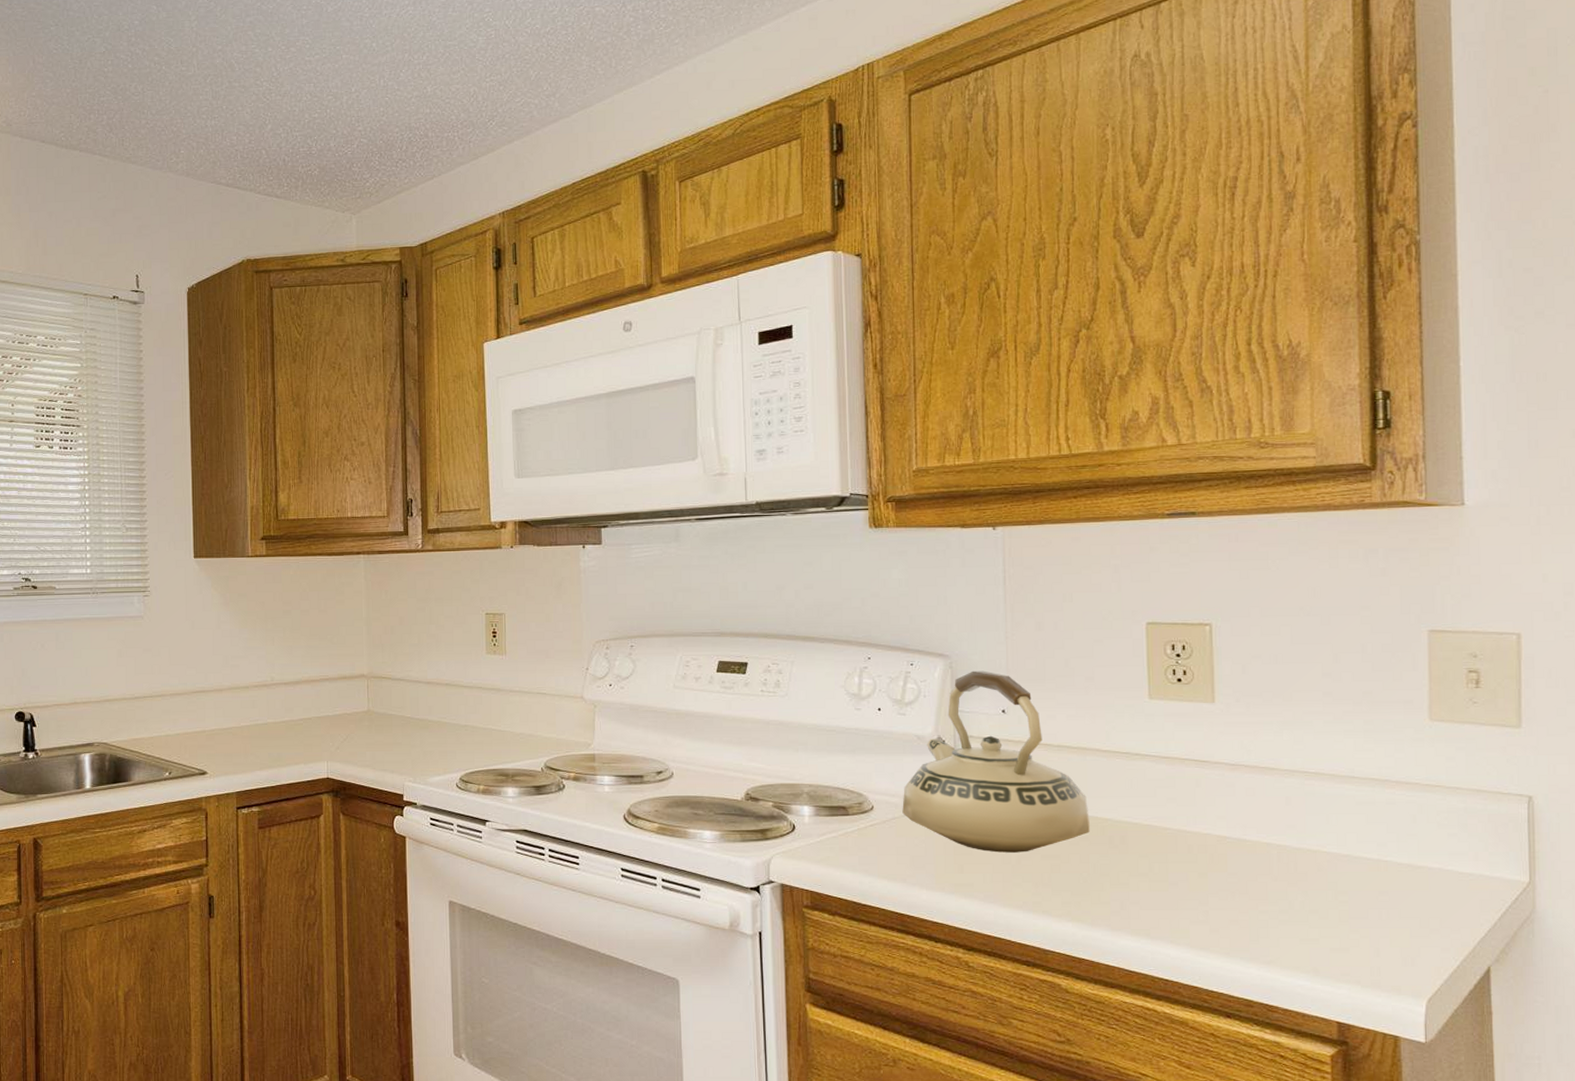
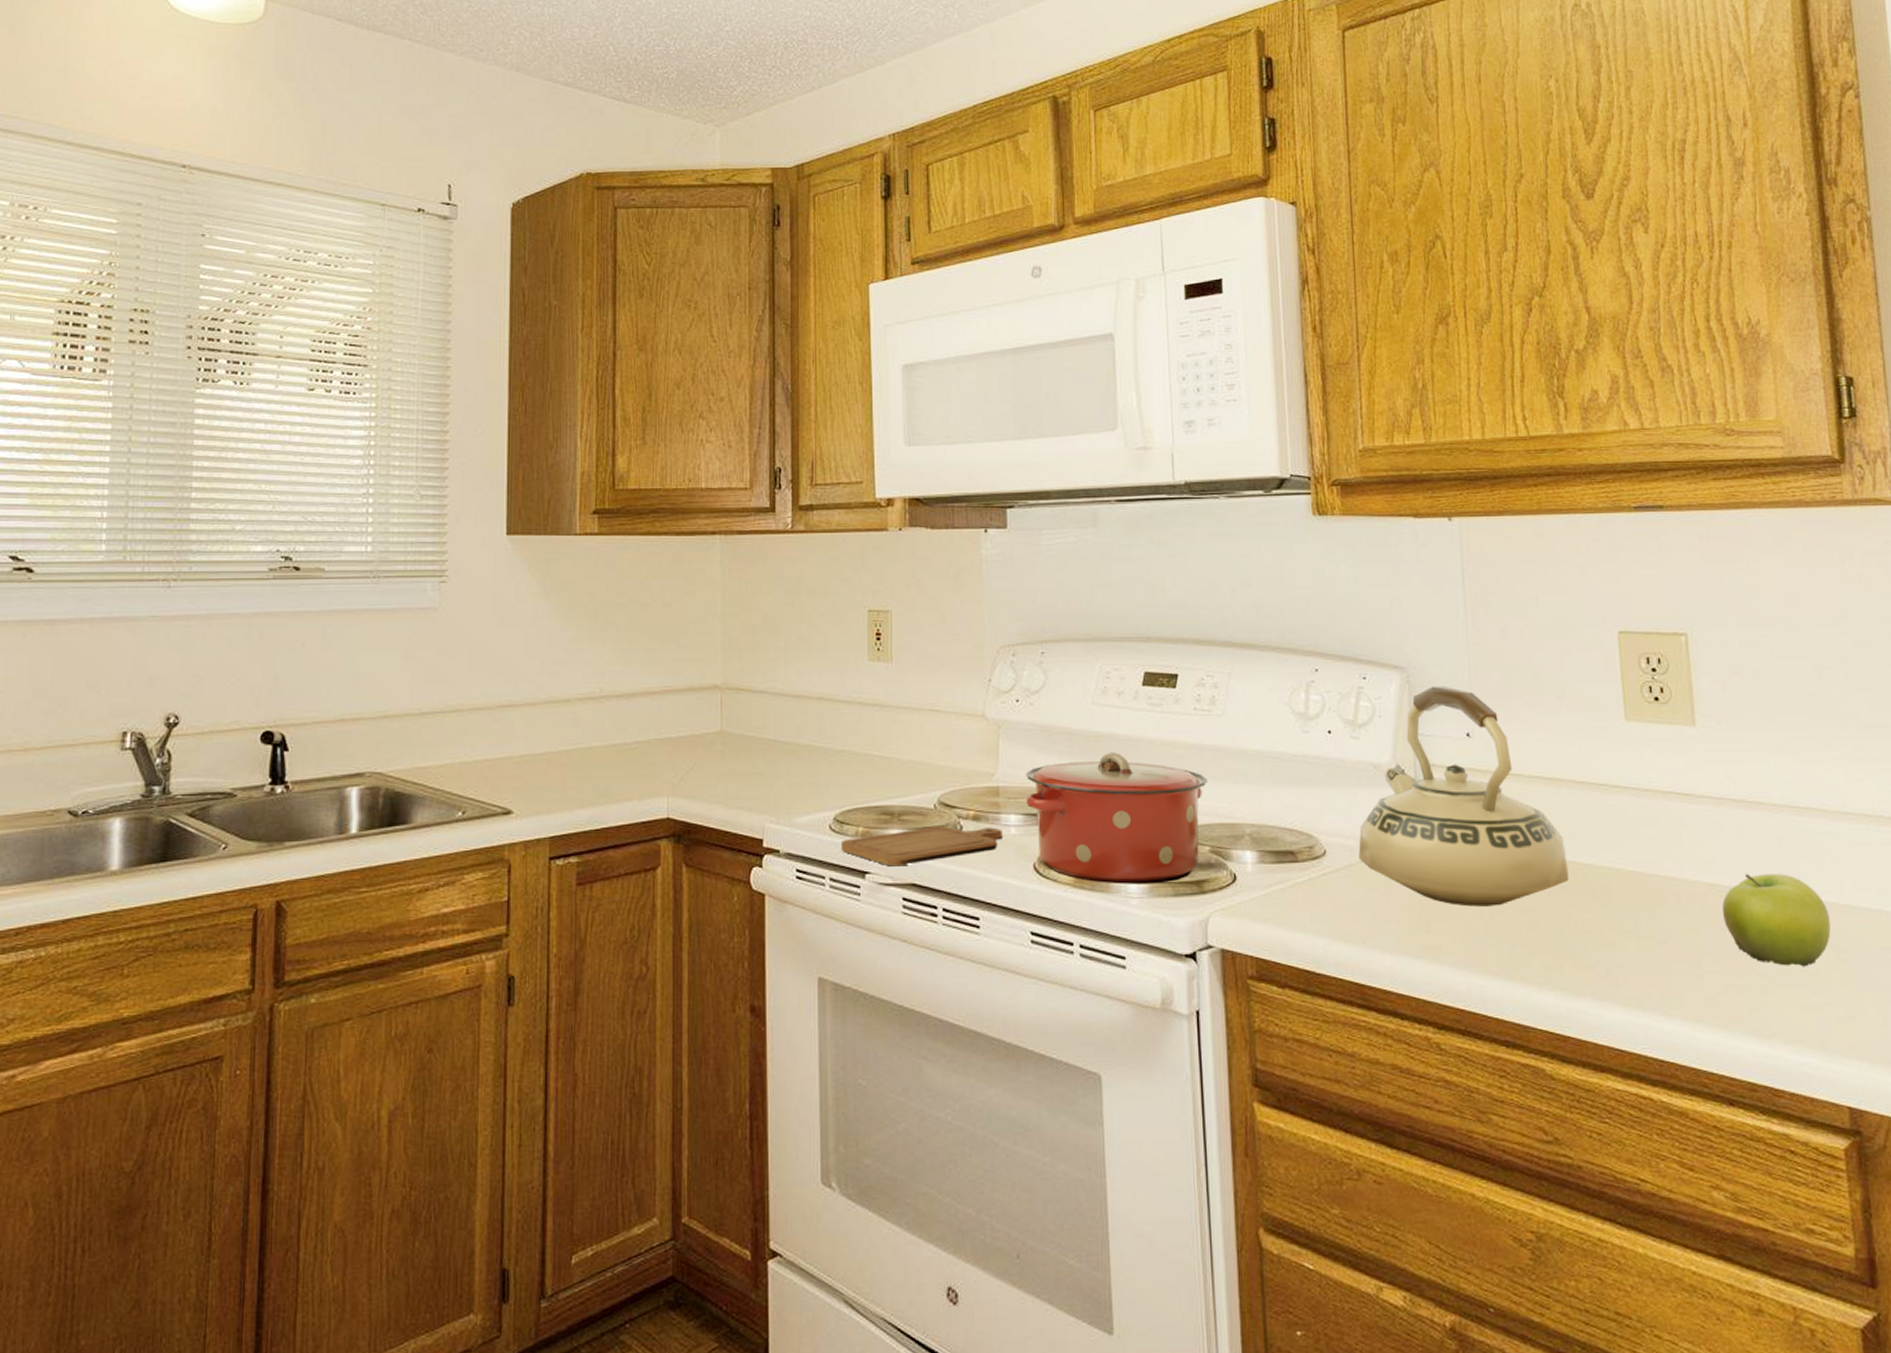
chopping board: none [465,785,598,816] -> present [840,827,1003,867]
casserole: none [617,726,773,832] -> present [1025,751,1209,885]
fruit: none [1230,827,1331,906] -> present [1722,873,1831,967]

